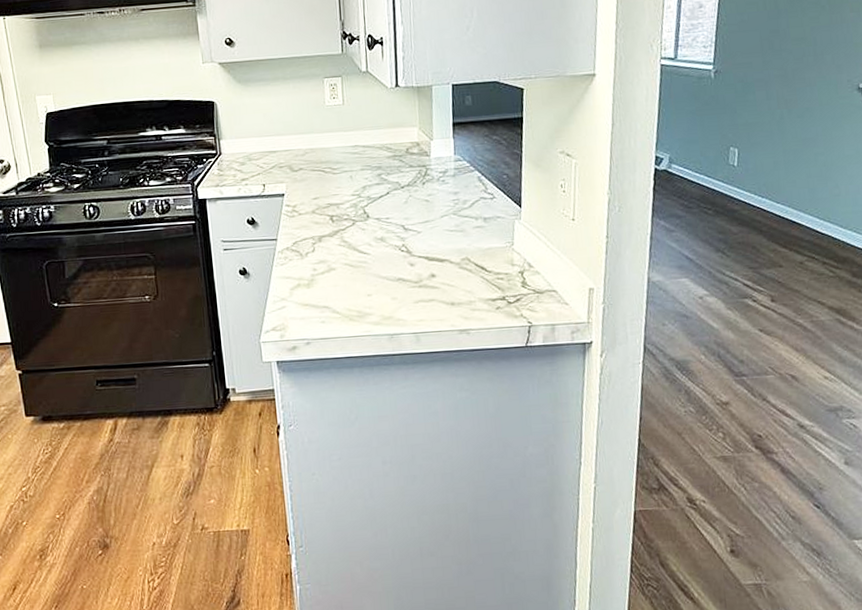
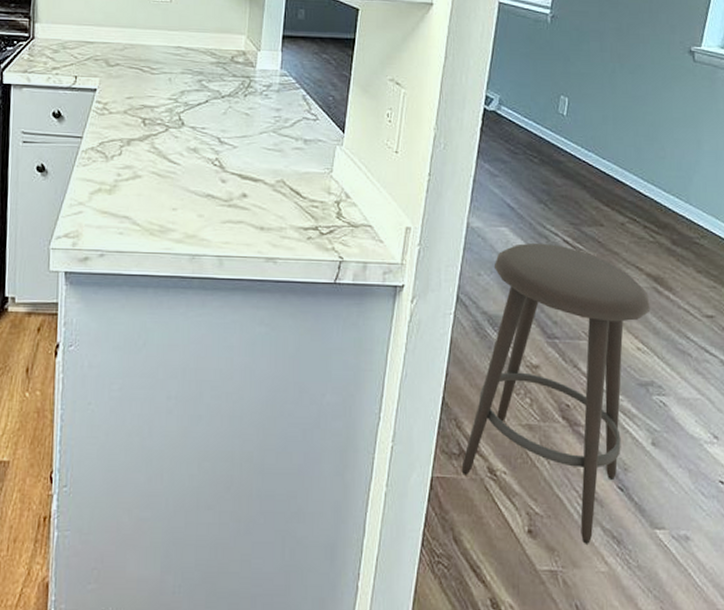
stool: none [662,289,835,558] -> present [461,242,650,544]

